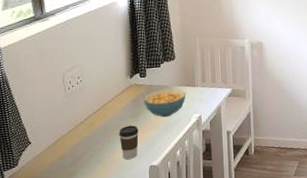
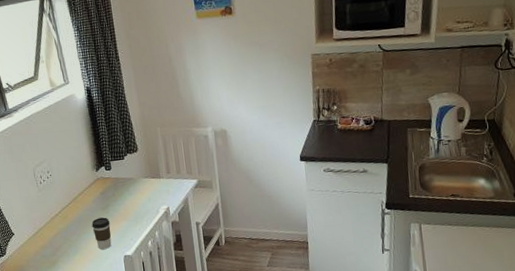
cereal bowl: present [143,88,186,118] -> none [111,180,153,210]

